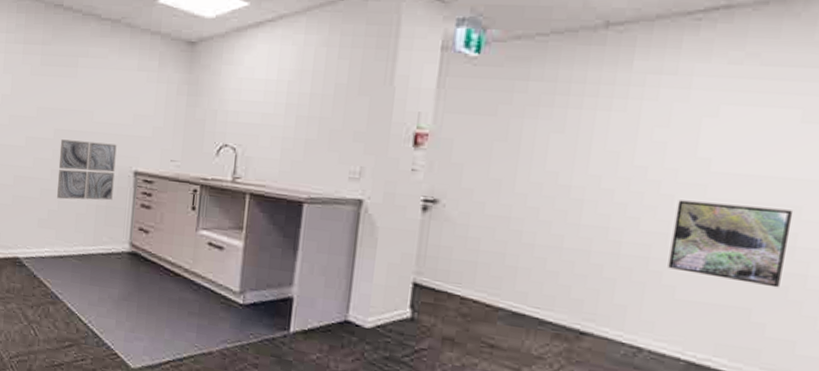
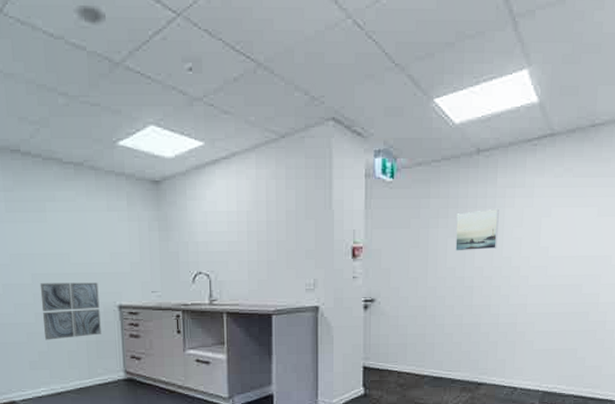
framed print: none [560,100,634,154] -> present [455,208,499,251]
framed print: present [668,200,794,288] -> none [528,278,597,332]

